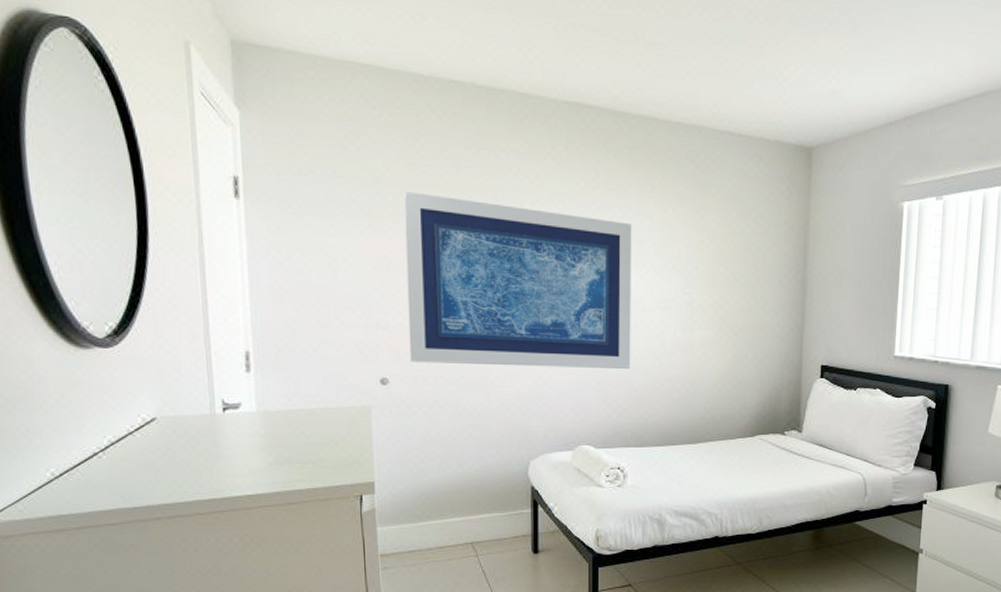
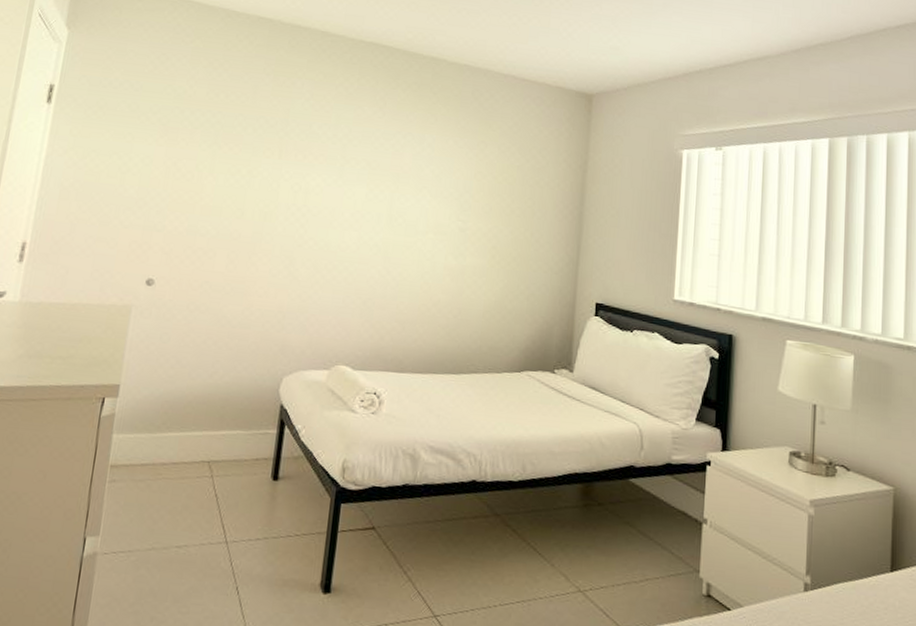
wall art: present [404,192,632,369] -> none [179,108,413,290]

